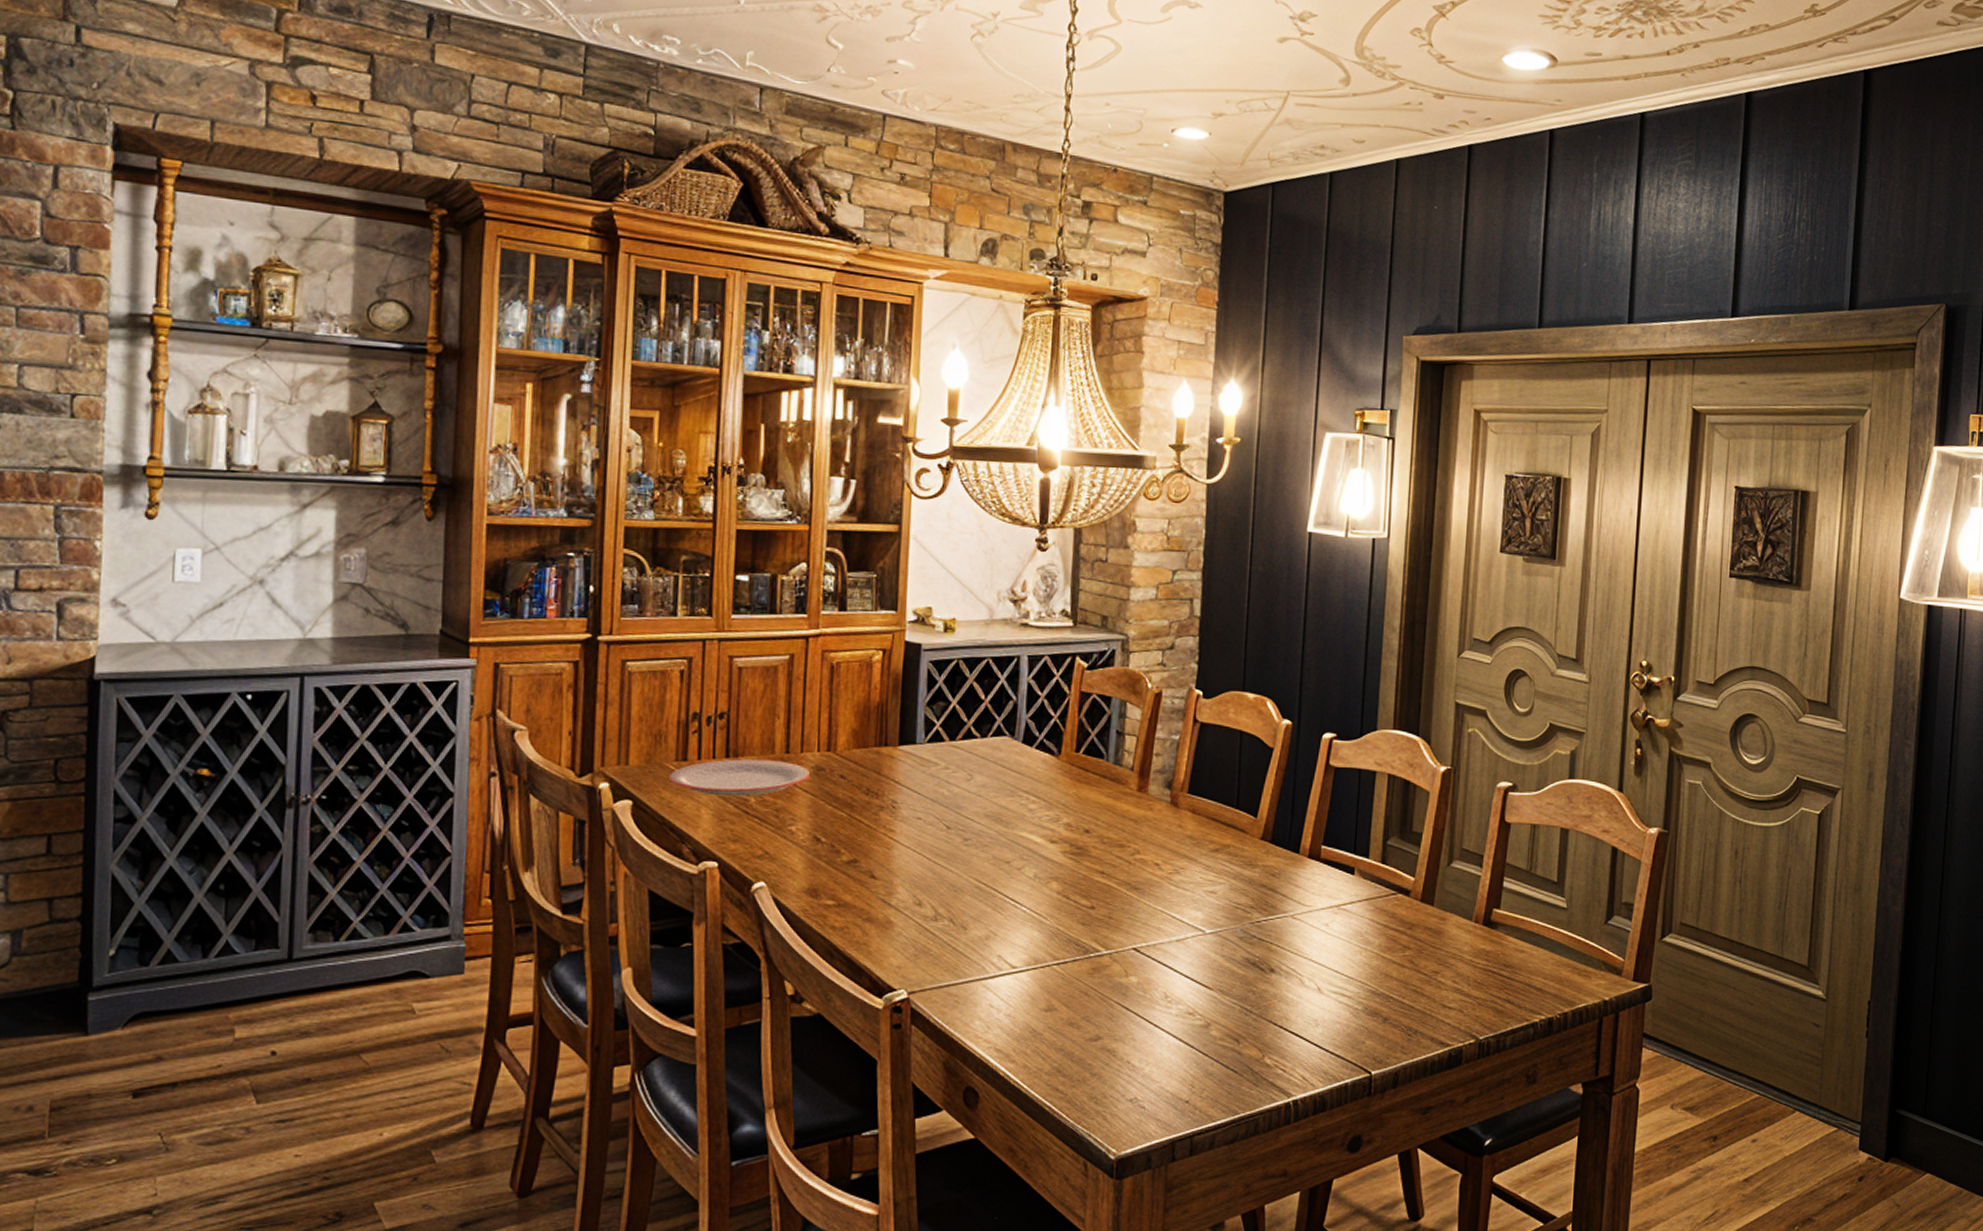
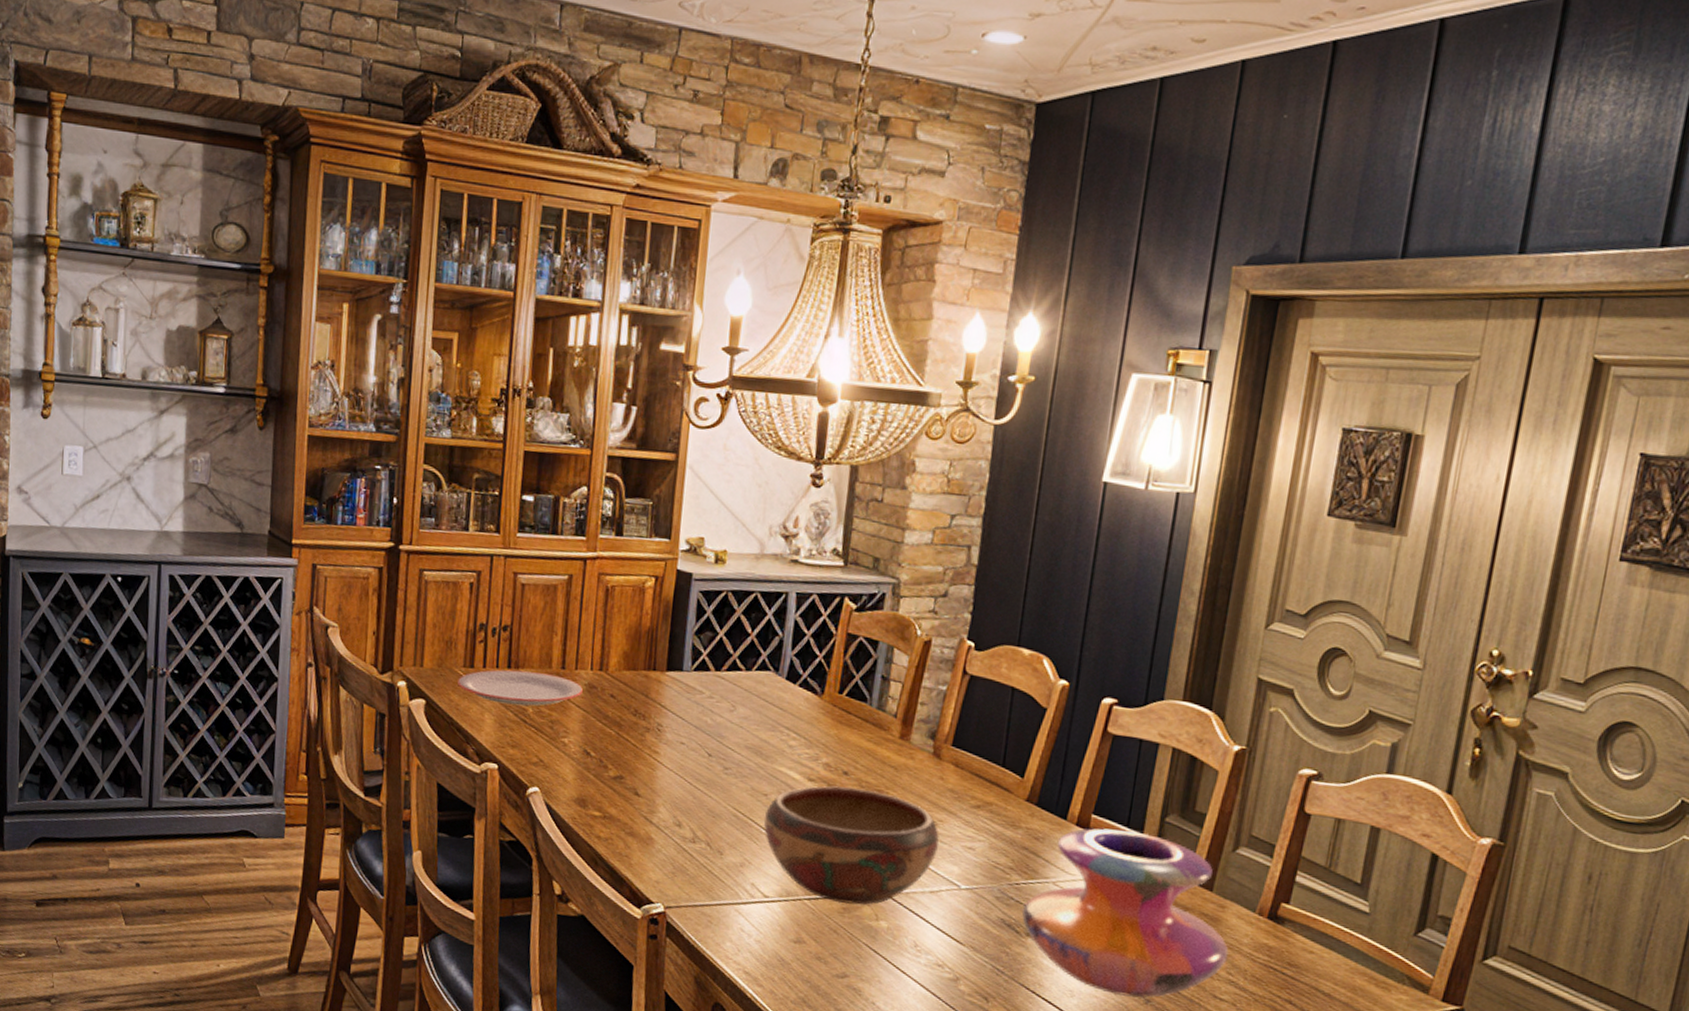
decorative bowl: none [1007,845,1182,964] -> present [763,785,939,905]
decorative vase: none [1264,856,1452,1018] -> present [1021,827,1229,998]

